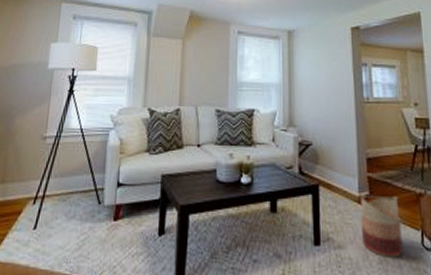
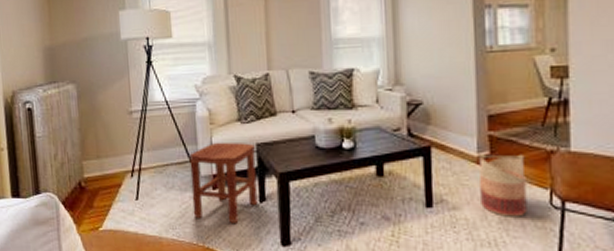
stool: none [90,171,161,258] -> present [189,142,258,223]

